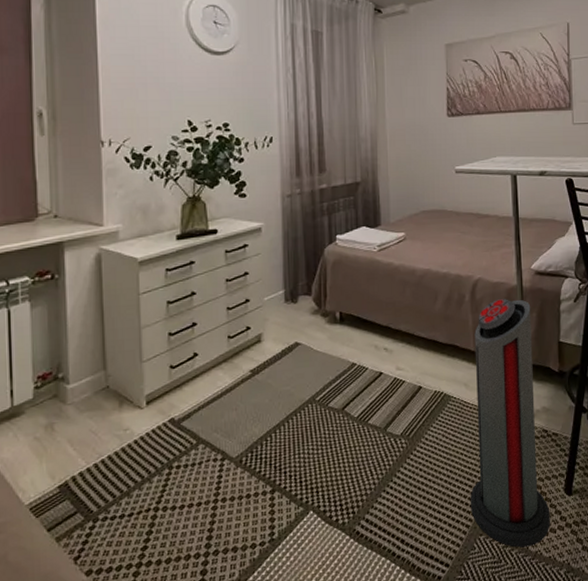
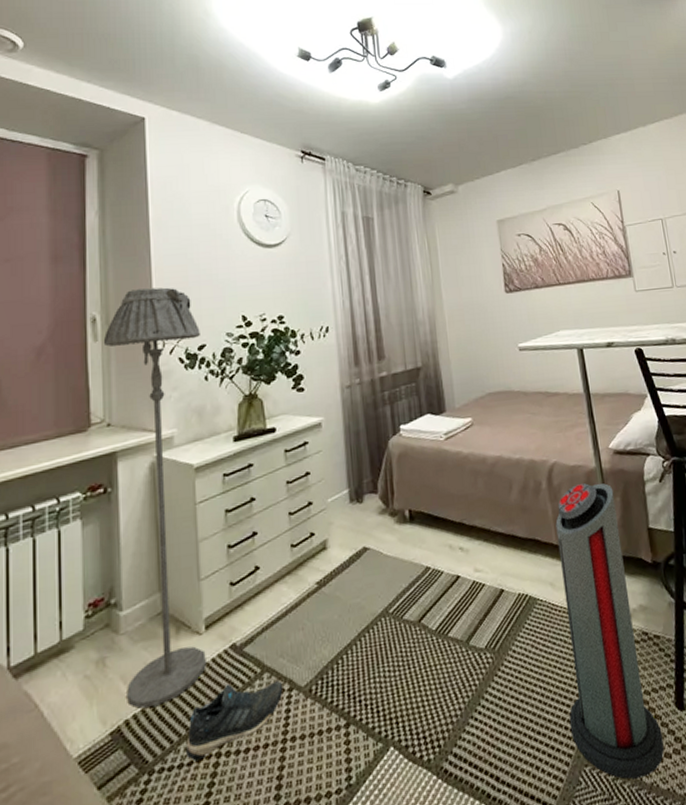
floor lamp: none [49,87,147,468] -> present [103,287,206,709]
shoe: none [127,451,216,519] -> present [186,681,283,768]

